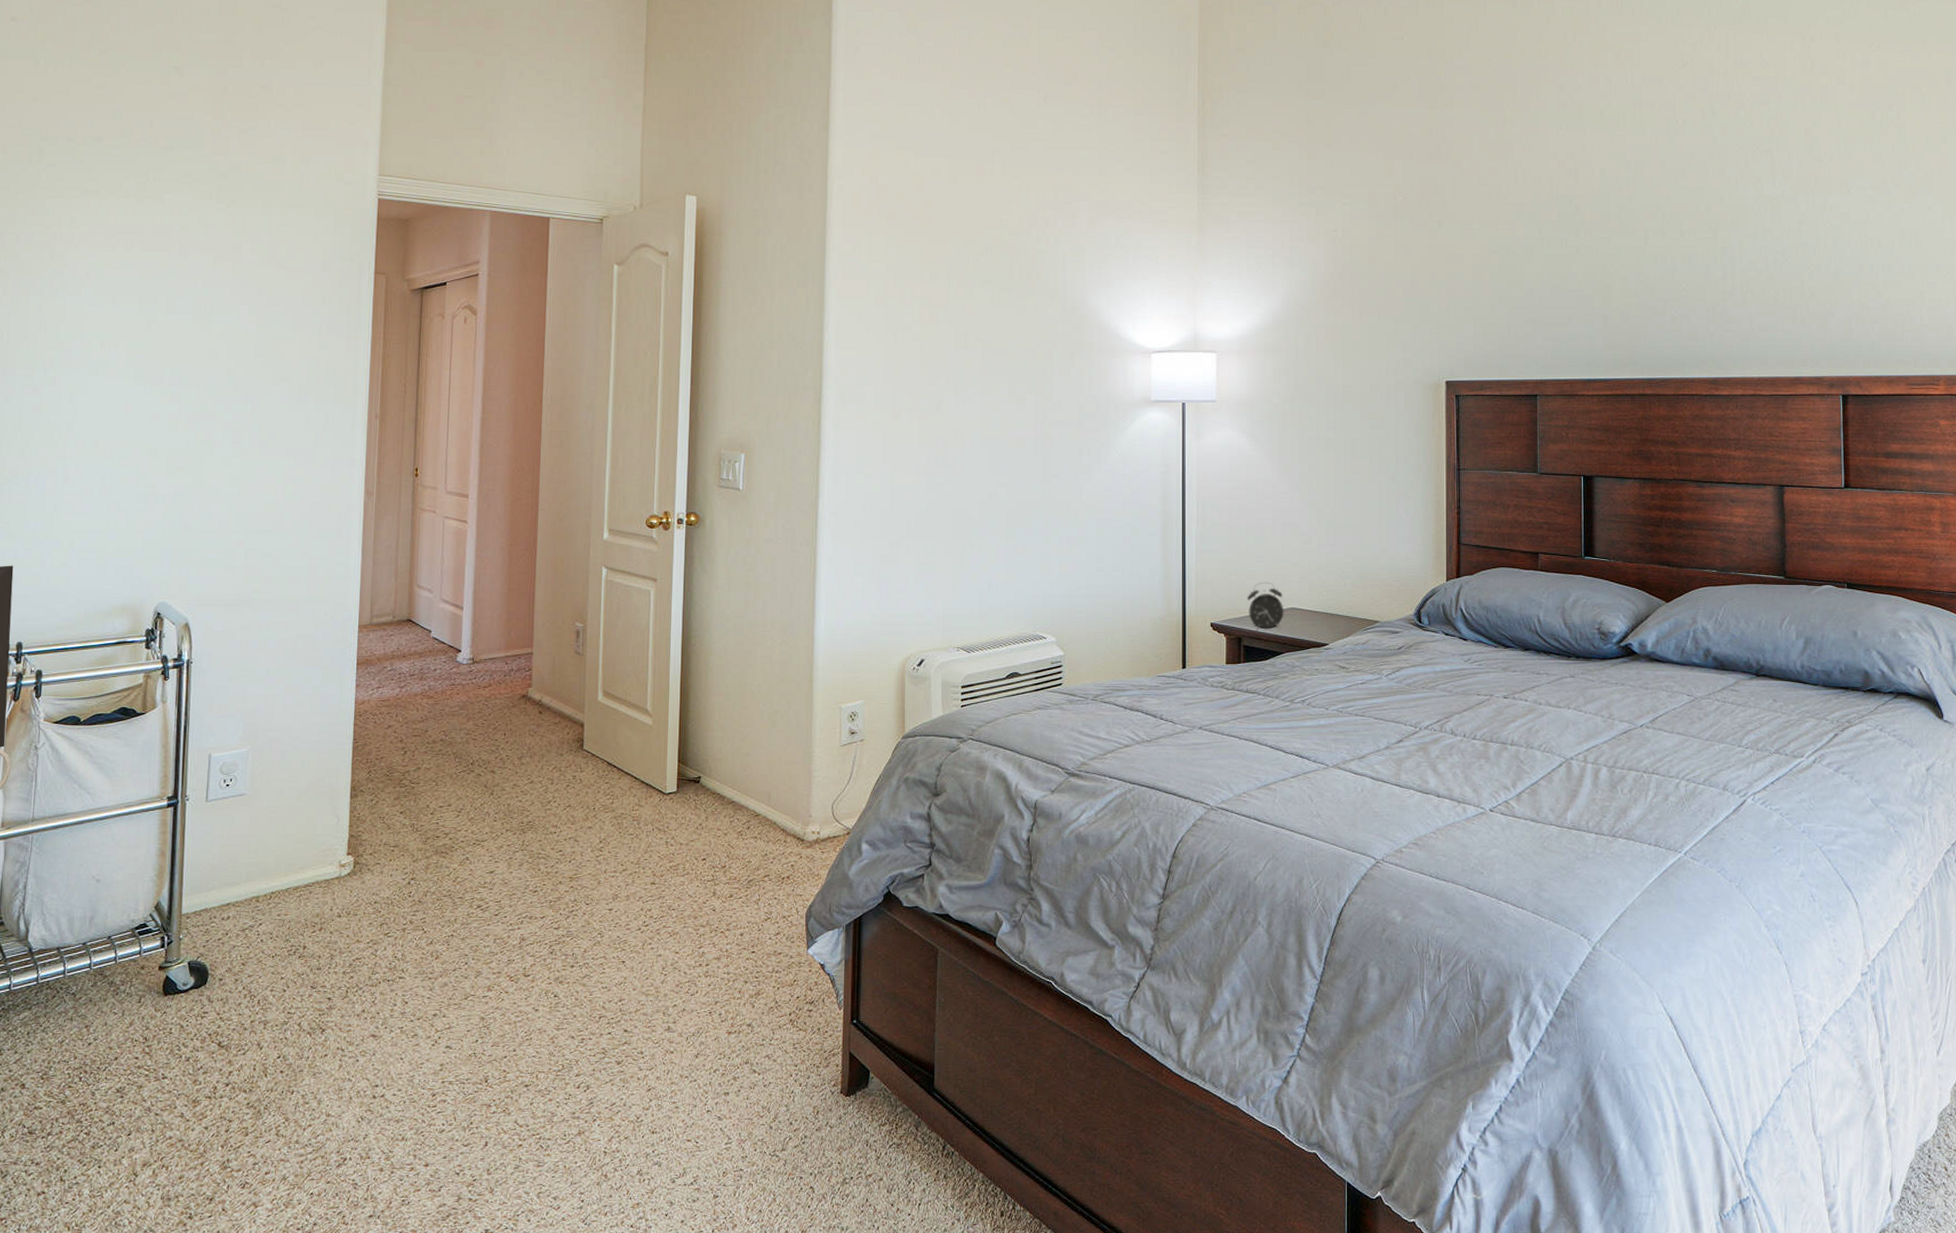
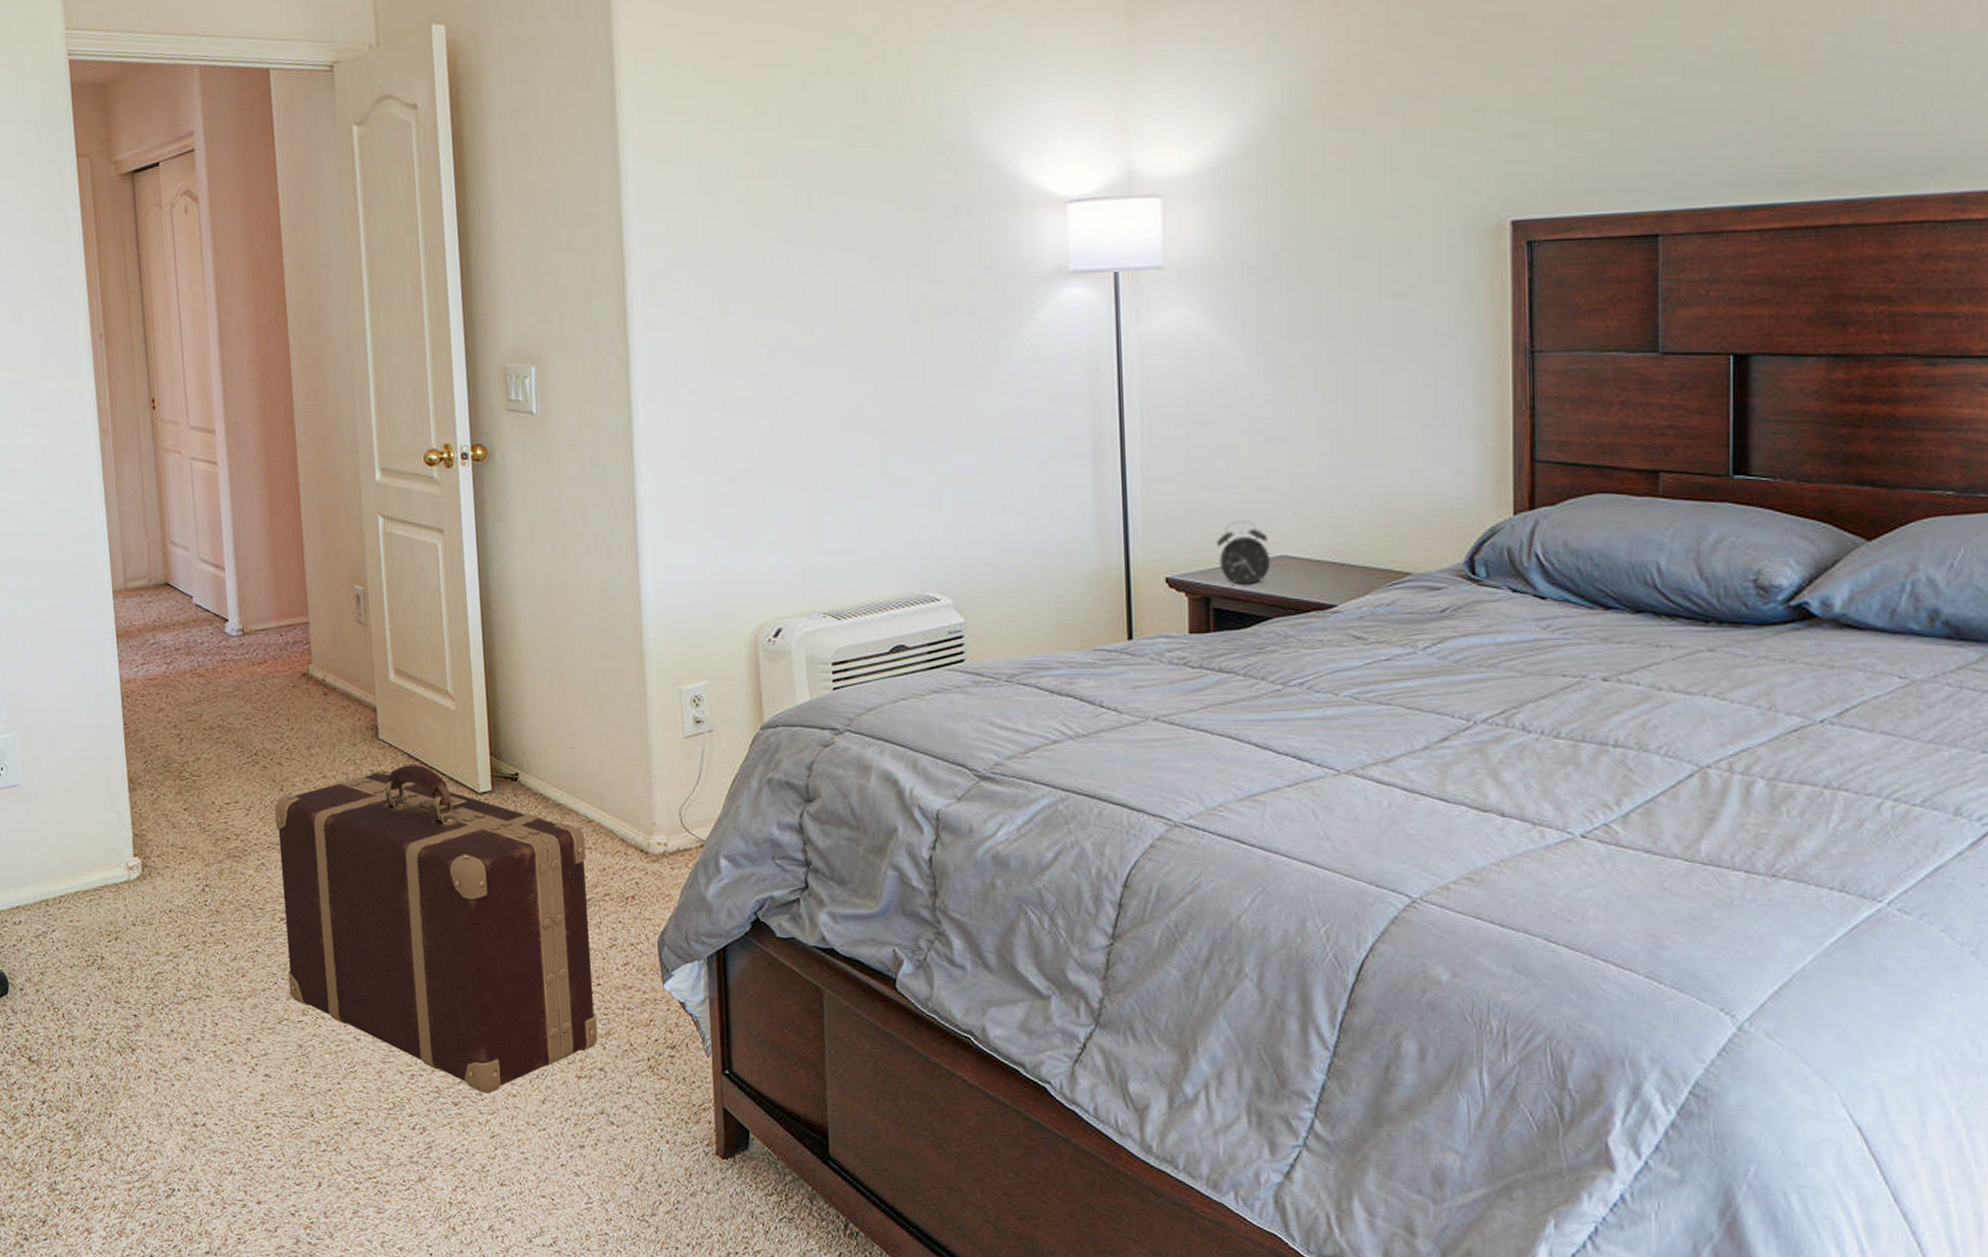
suitcase: none [478,771,752,1052] -> present [275,765,598,1094]

